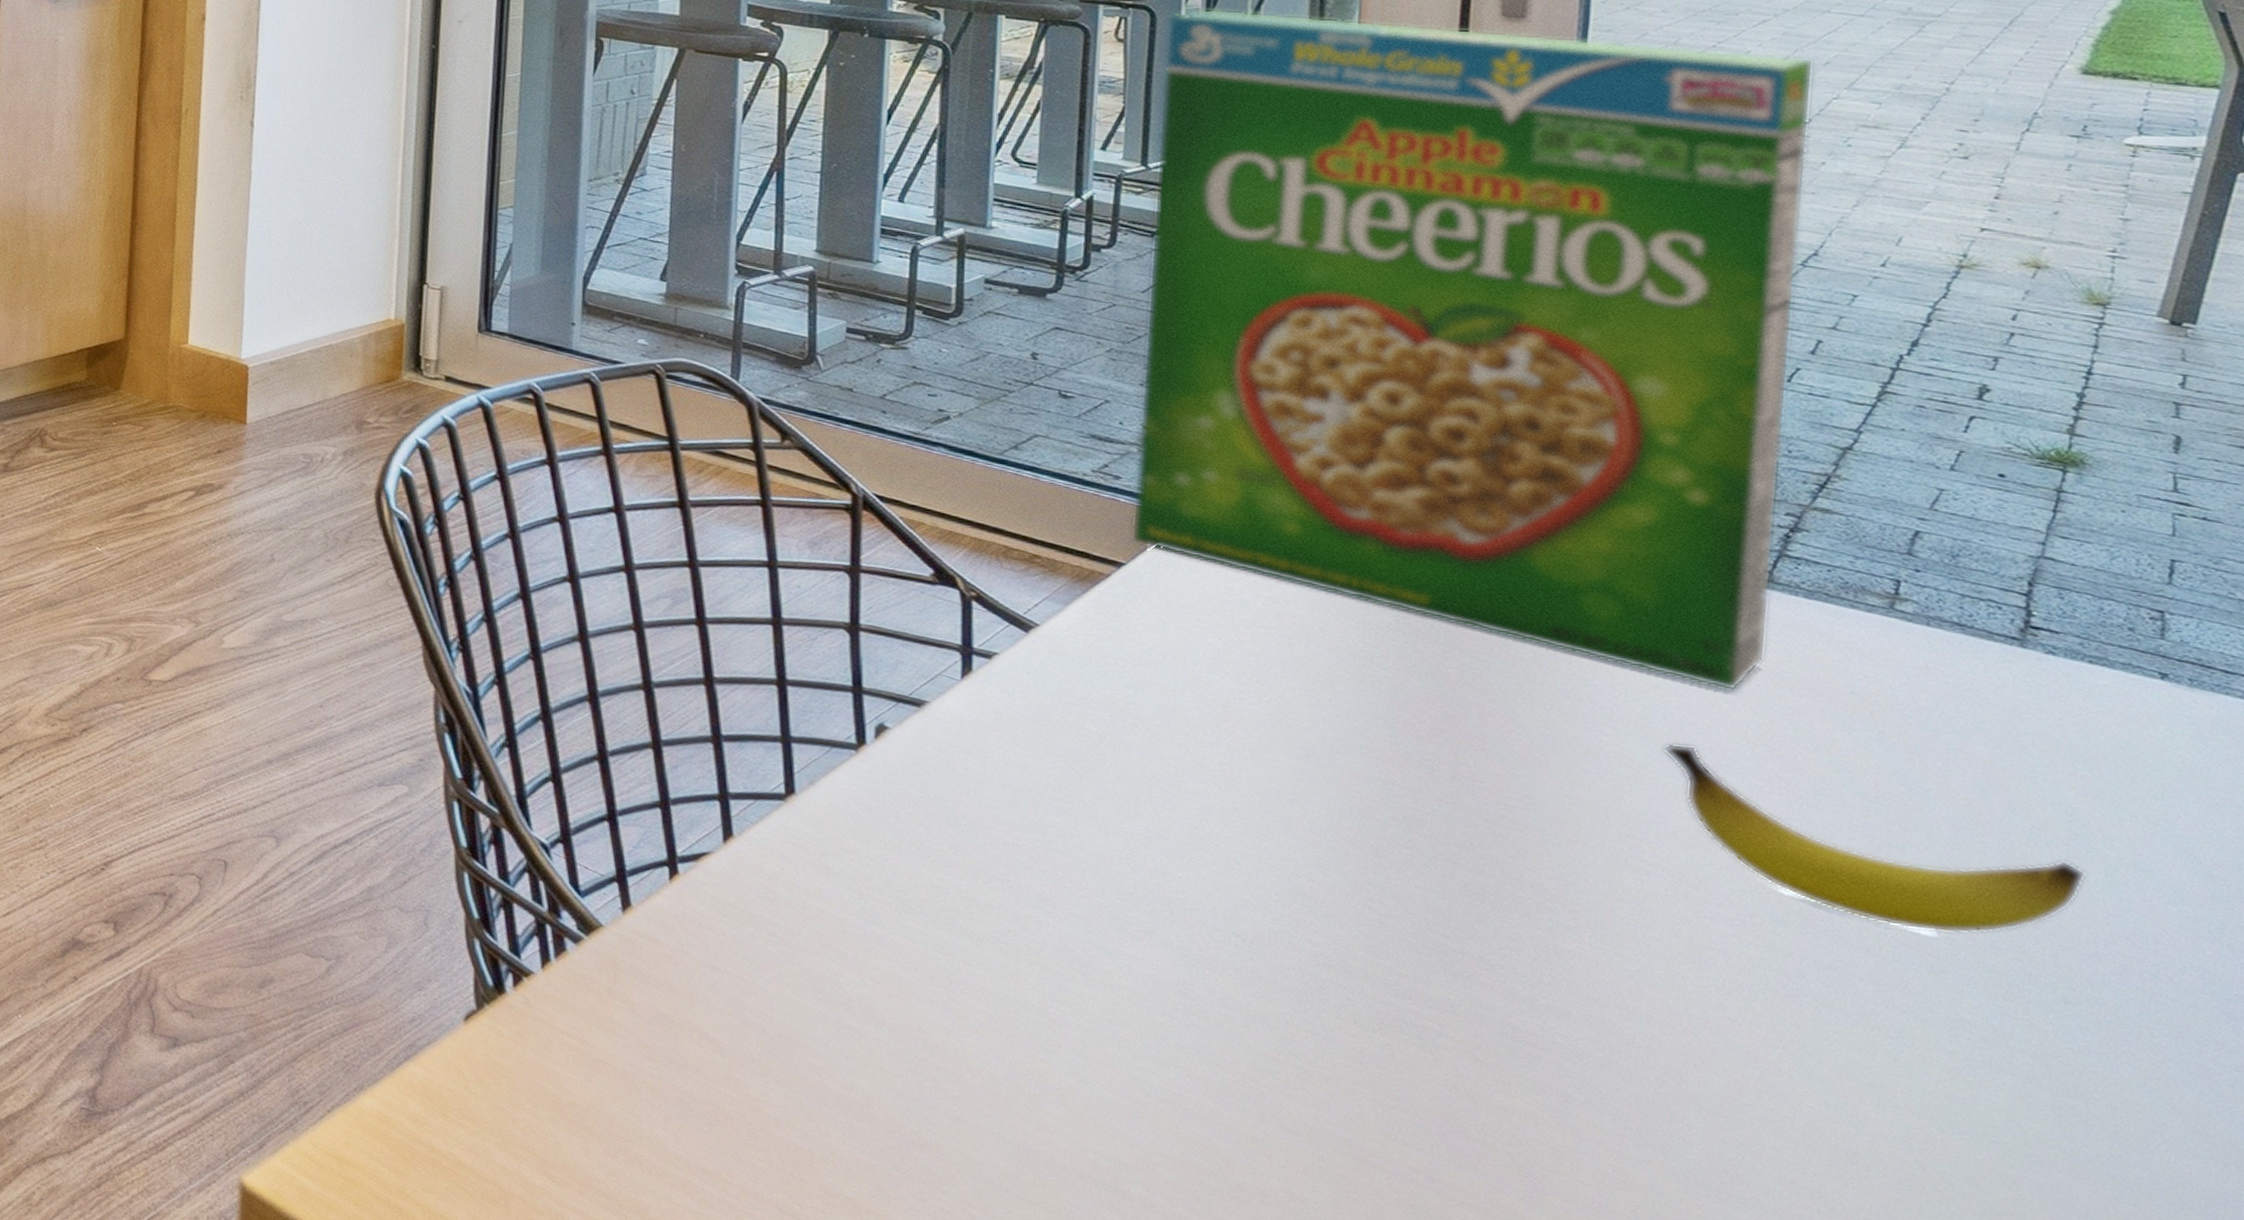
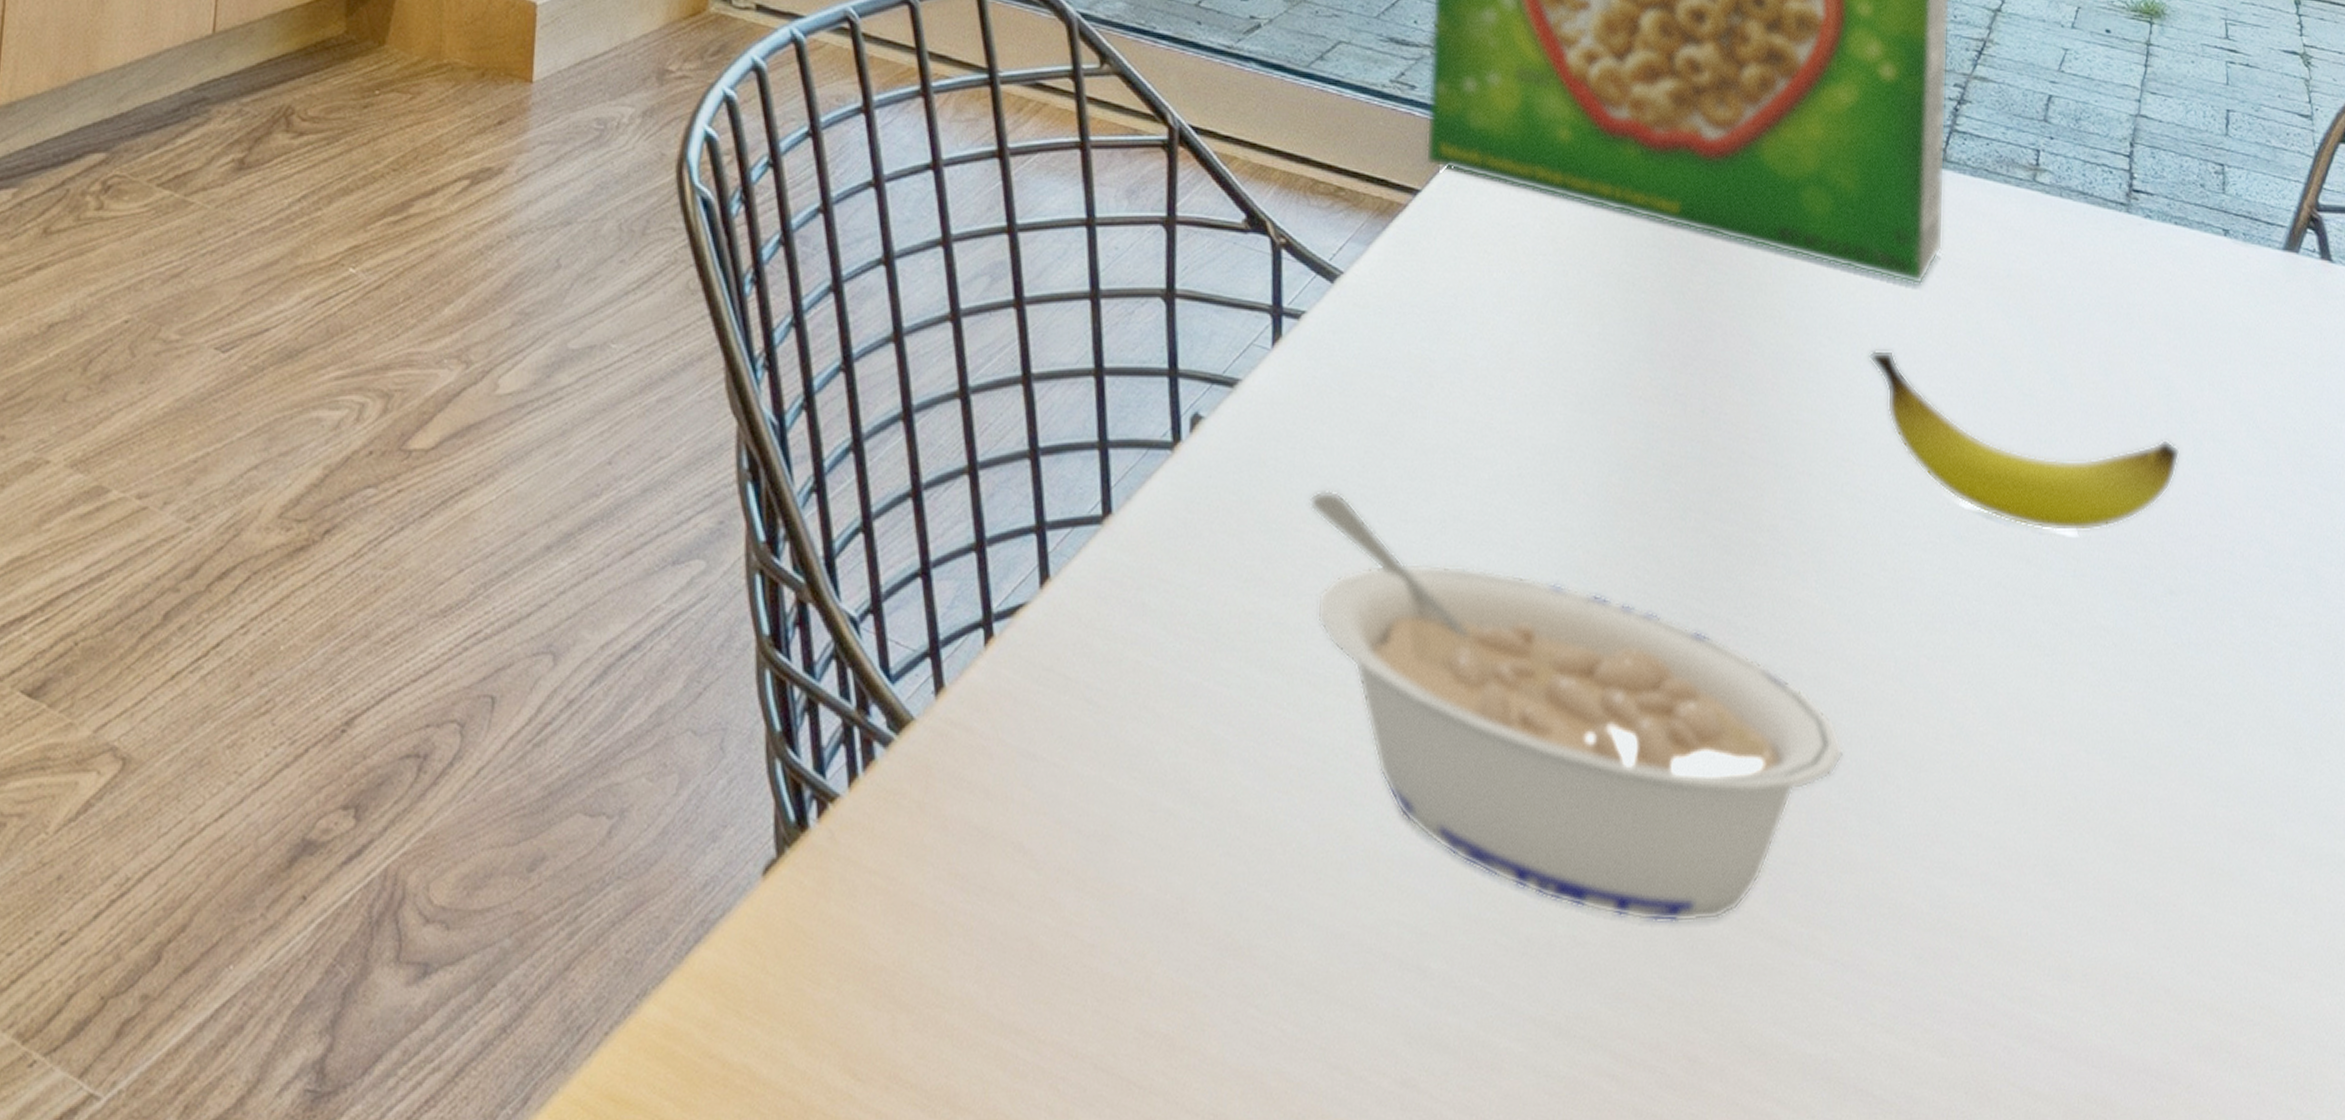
legume: none [1000,798,1621,1205] -> present [1309,489,1844,923]

